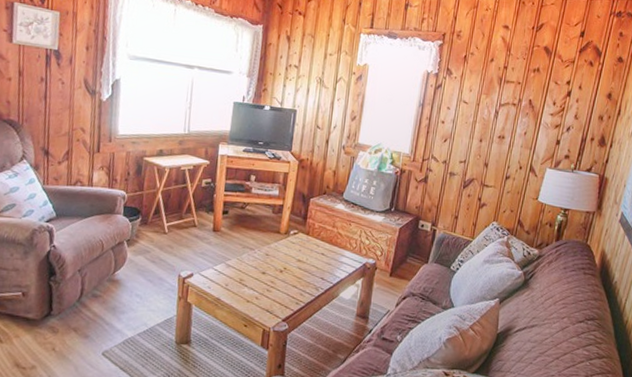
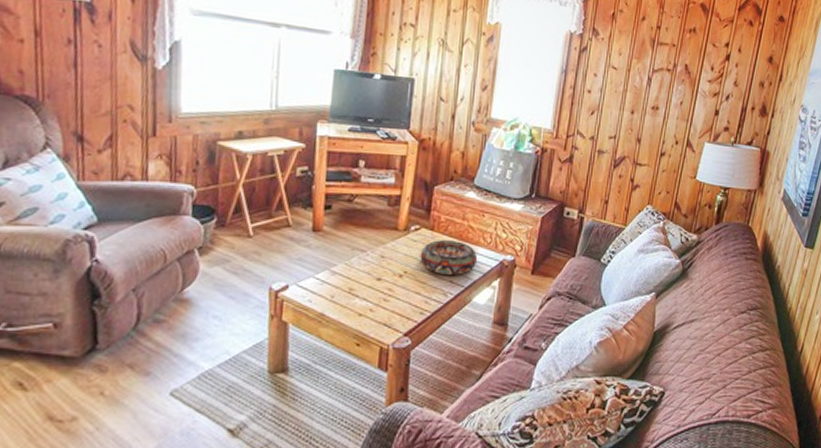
decorative bowl: none [297,243,345,273] -> present [420,240,478,275]

